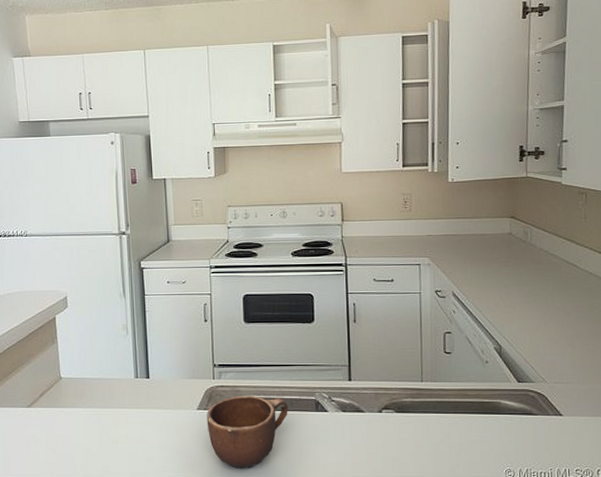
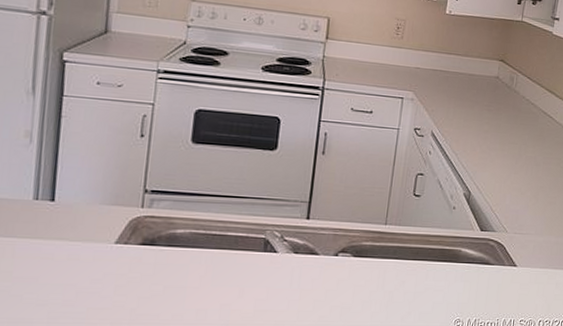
mug: present [206,396,288,468] -> none [125,229,232,315]

